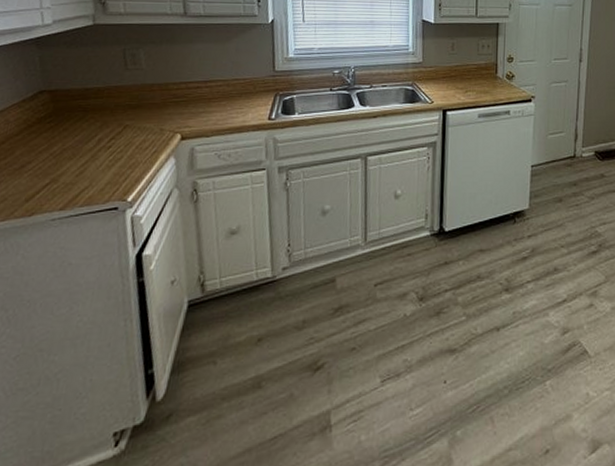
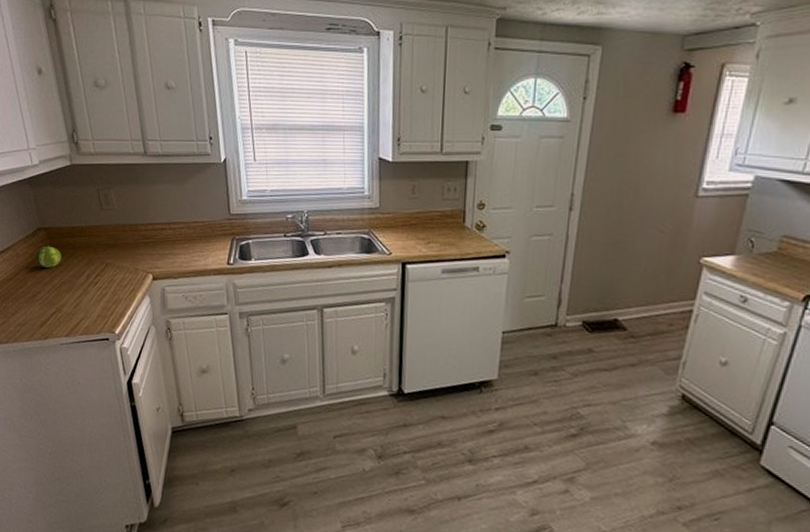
fruit: none [30,110,68,134] -> present [35,246,61,268]

